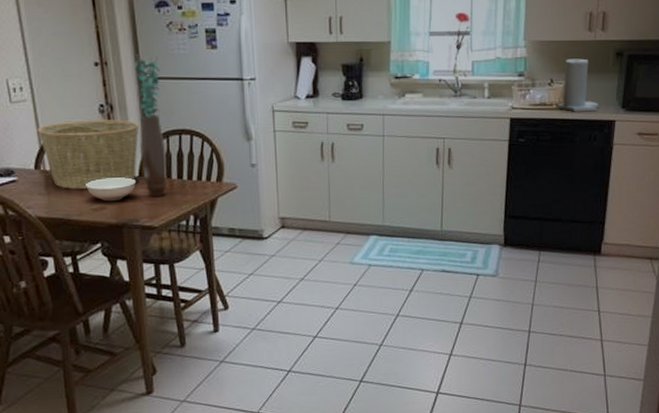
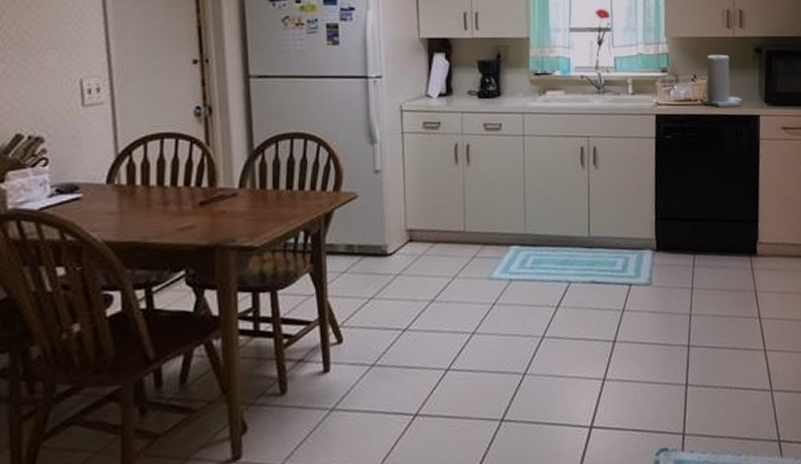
basket: present [37,120,139,190] -> none [115,123,243,206]
bowl: present [86,177,136,202] -> none [171,189,234,219]
vase: present [134,54,168,198] -> none [241,51,274,213]

